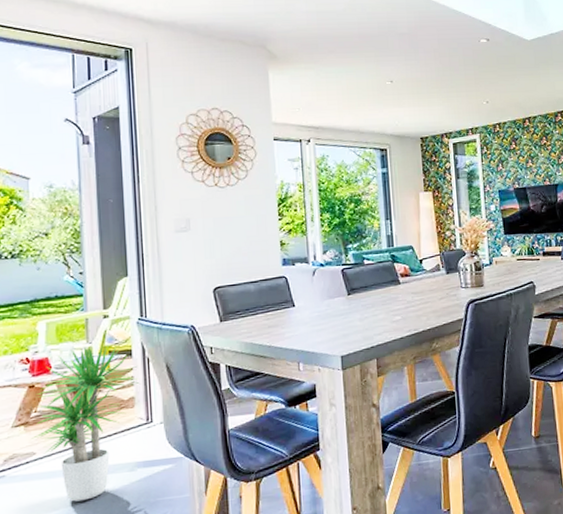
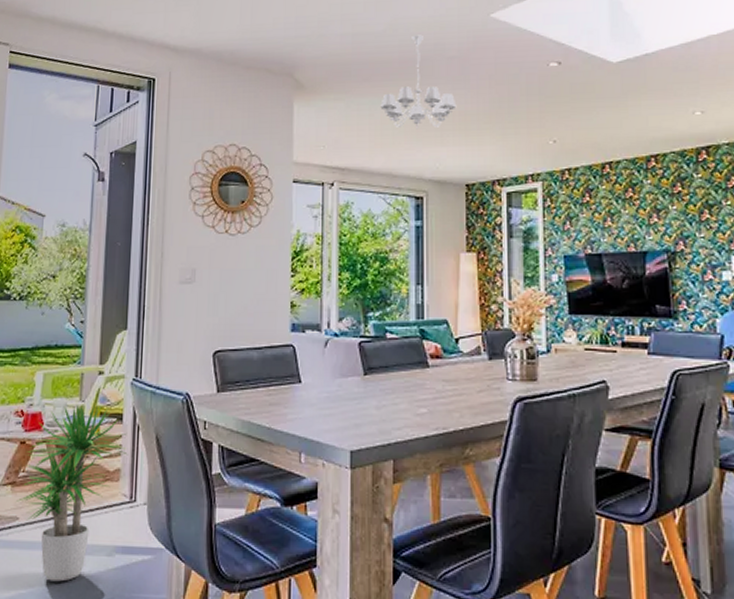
chandelier: none [345,14,409,94] -> present [380,34,457,130]

